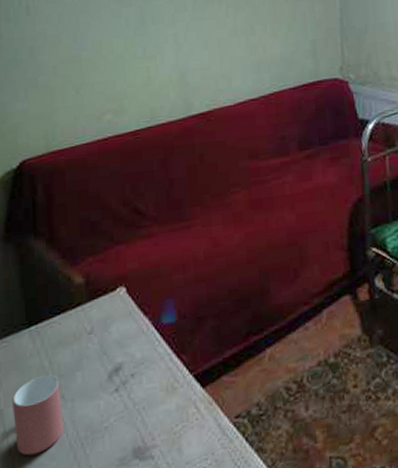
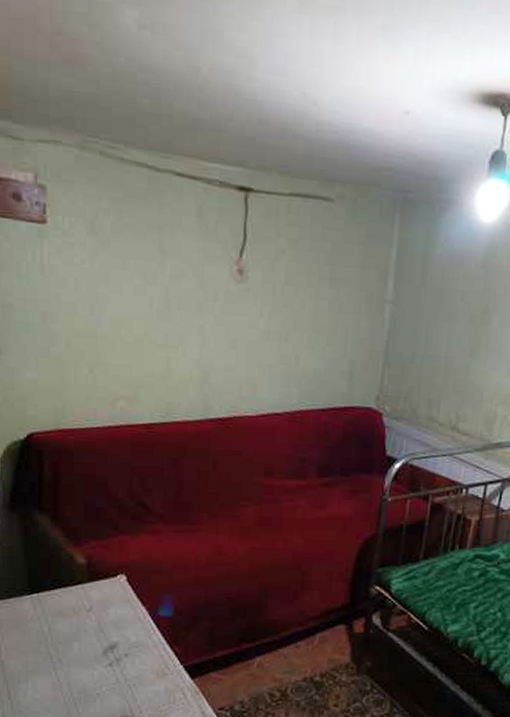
mug: present [12,374,63,456] -> none [13,638,59,703]

